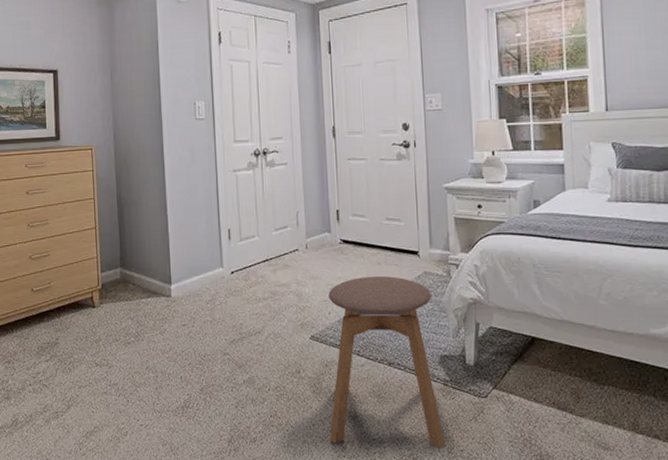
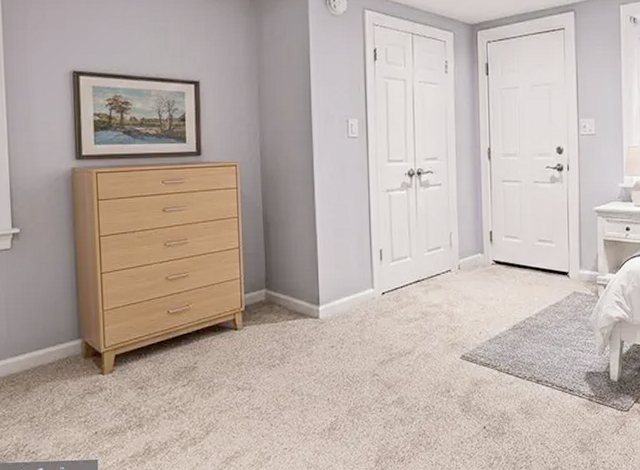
stool: present [328,275,445,449] -> none [477,296,588,461]

